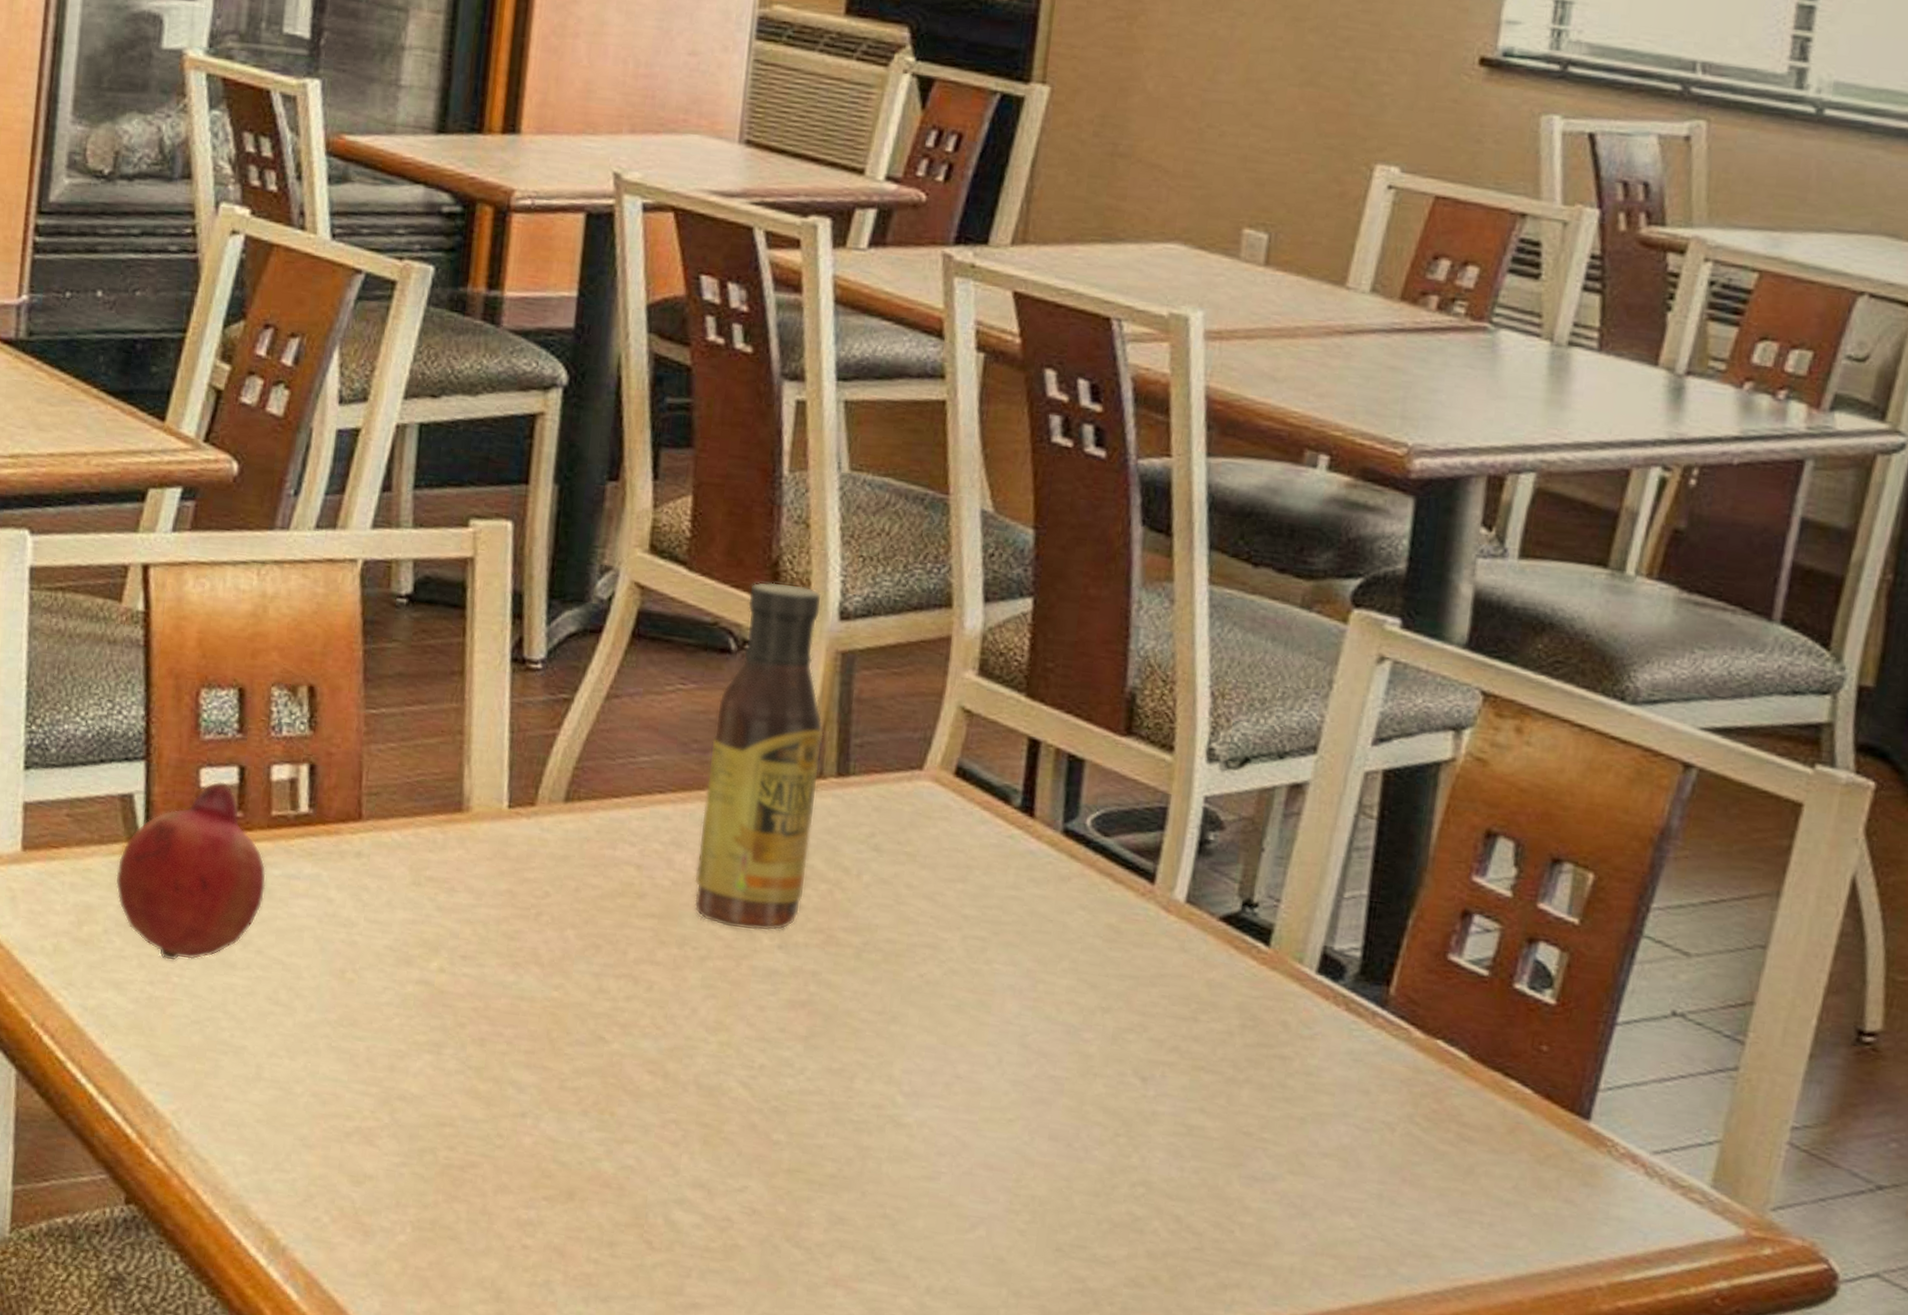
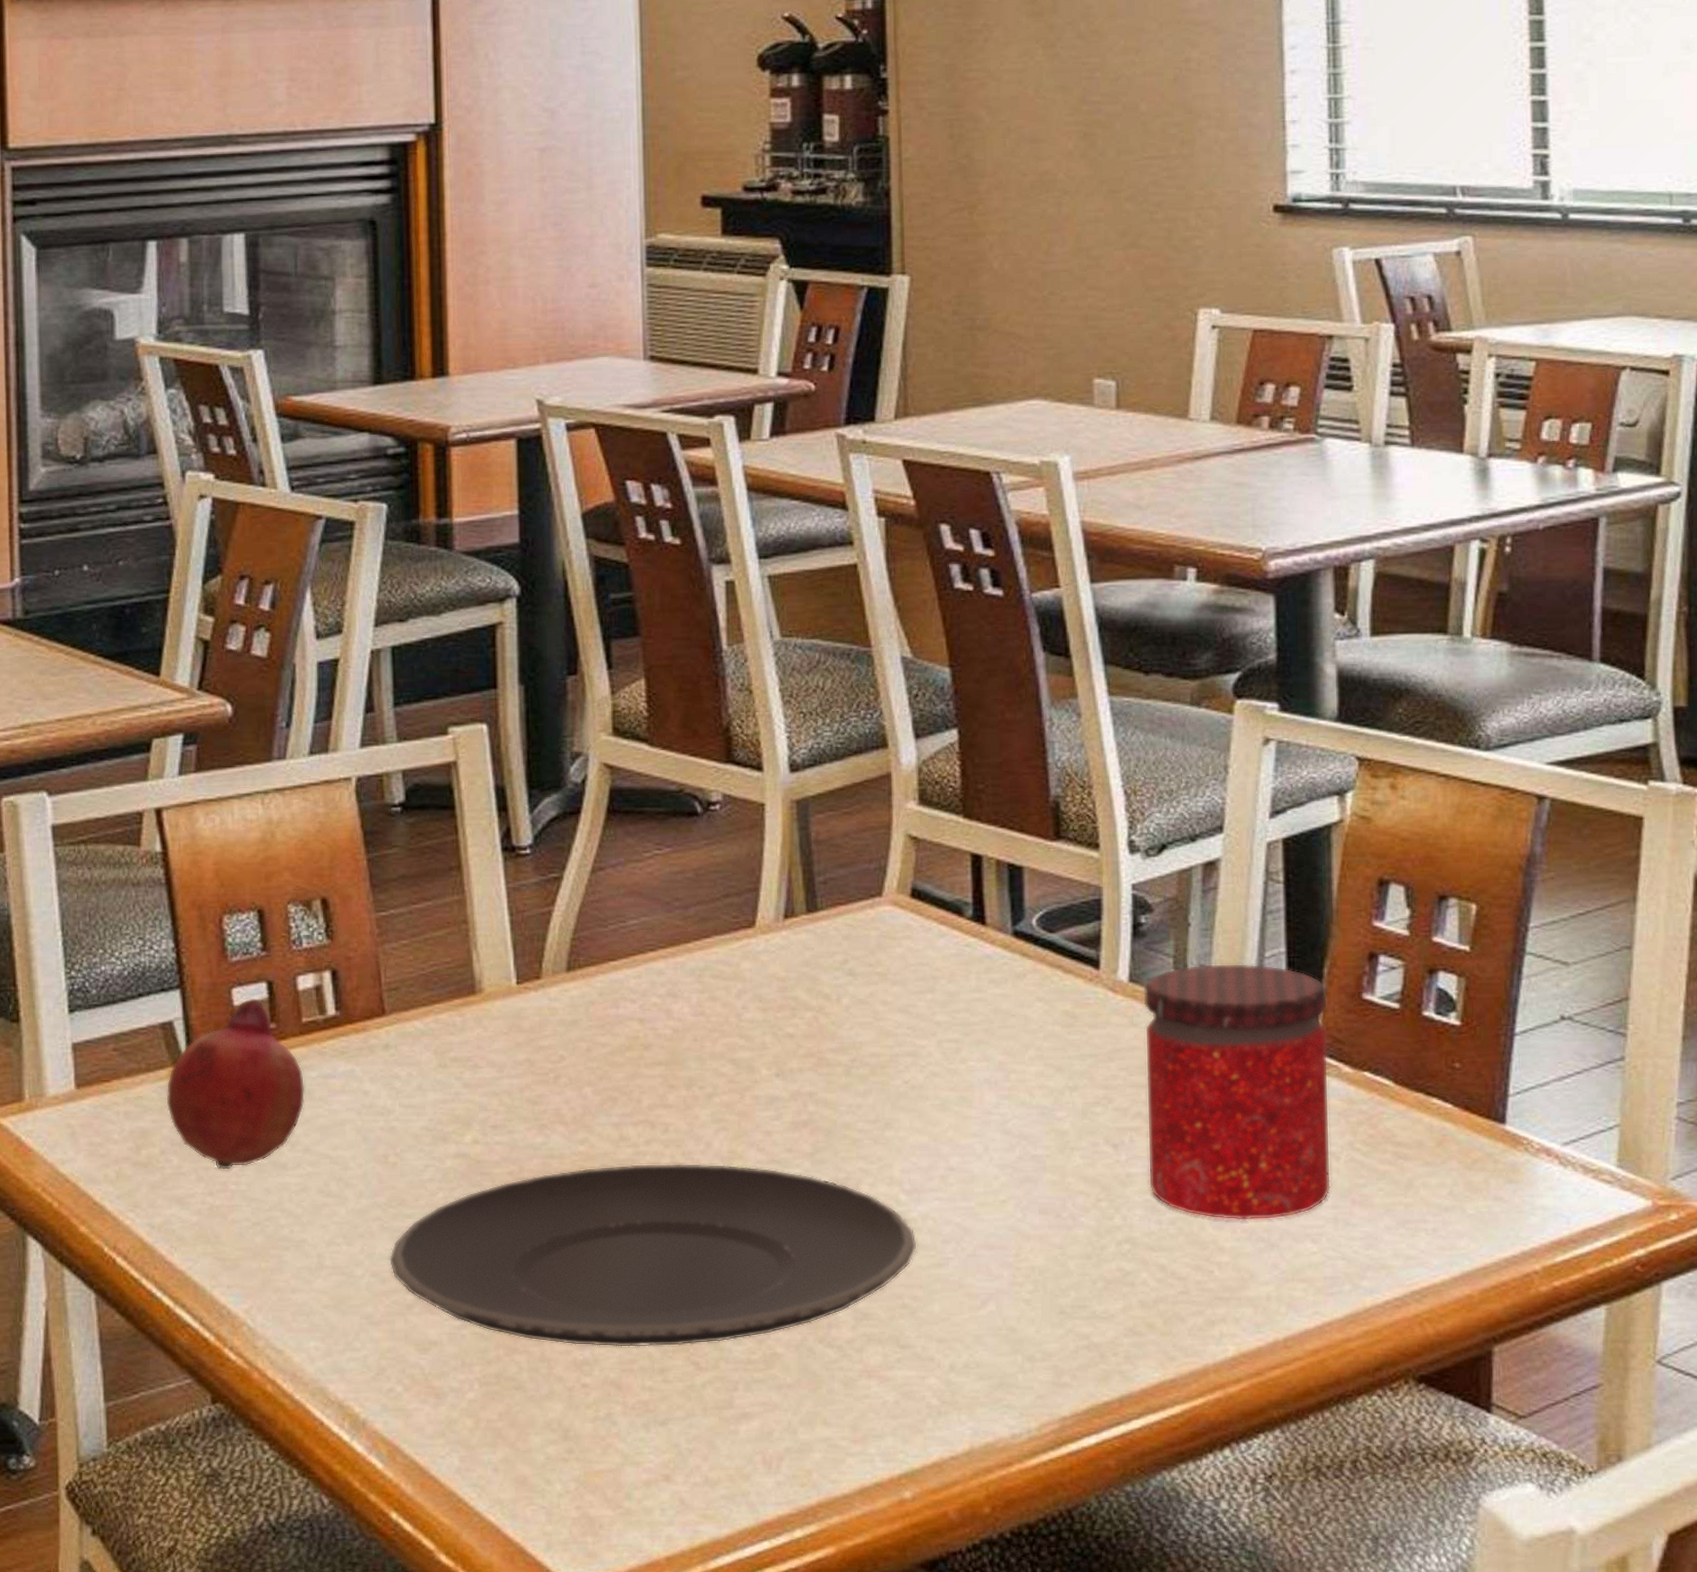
plate: none [332,1015,909,1224] -> present [389,1163,917,1347]
sauce bottle: present [694,581,824,931] -> none [691,746,792,1064]
jam: none [1175,894,1410,1186] -> present [1143,963,1331,1220]

